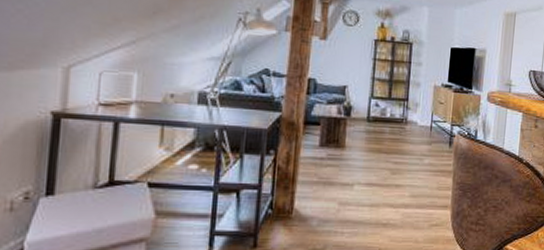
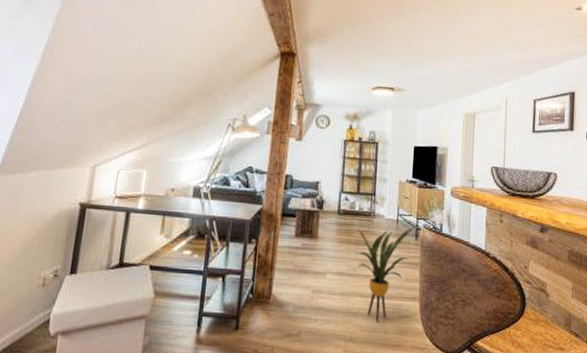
house plant: none [386,133,453,232] -> present [355,226,419,322]

